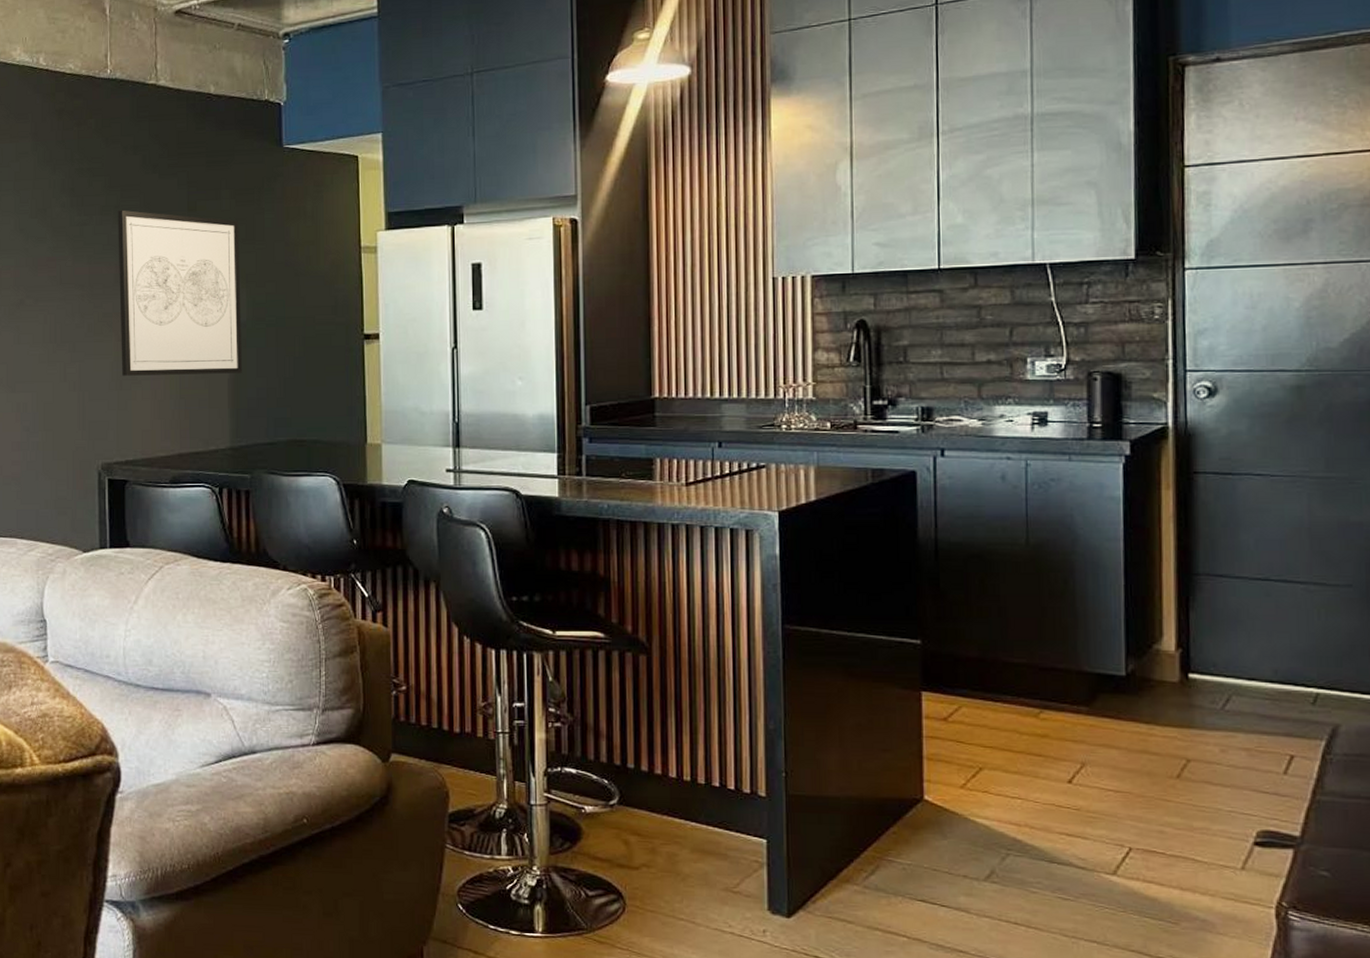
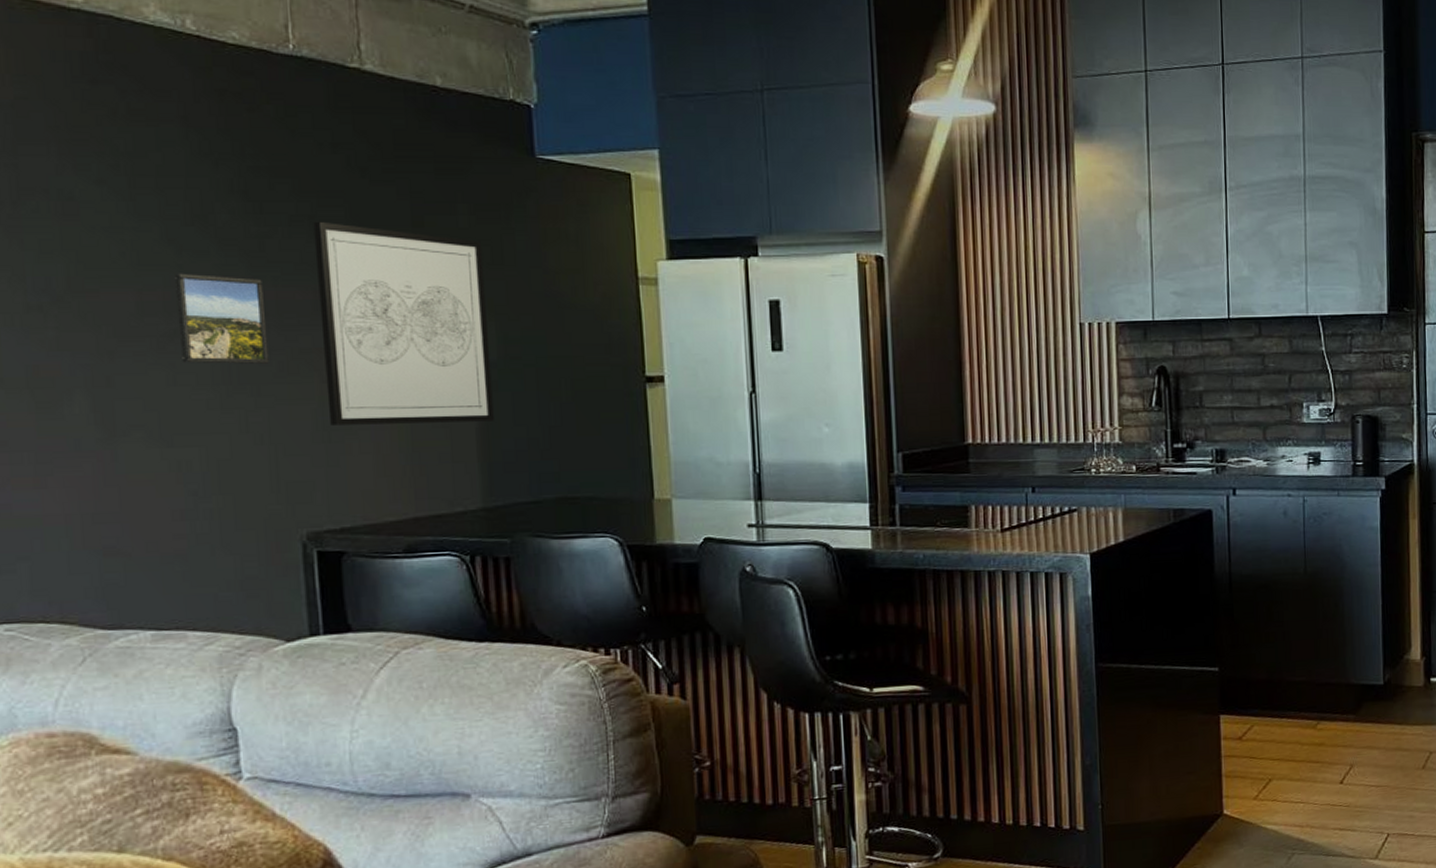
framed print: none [23,255,82,327] -> present [175,273,269,364]

